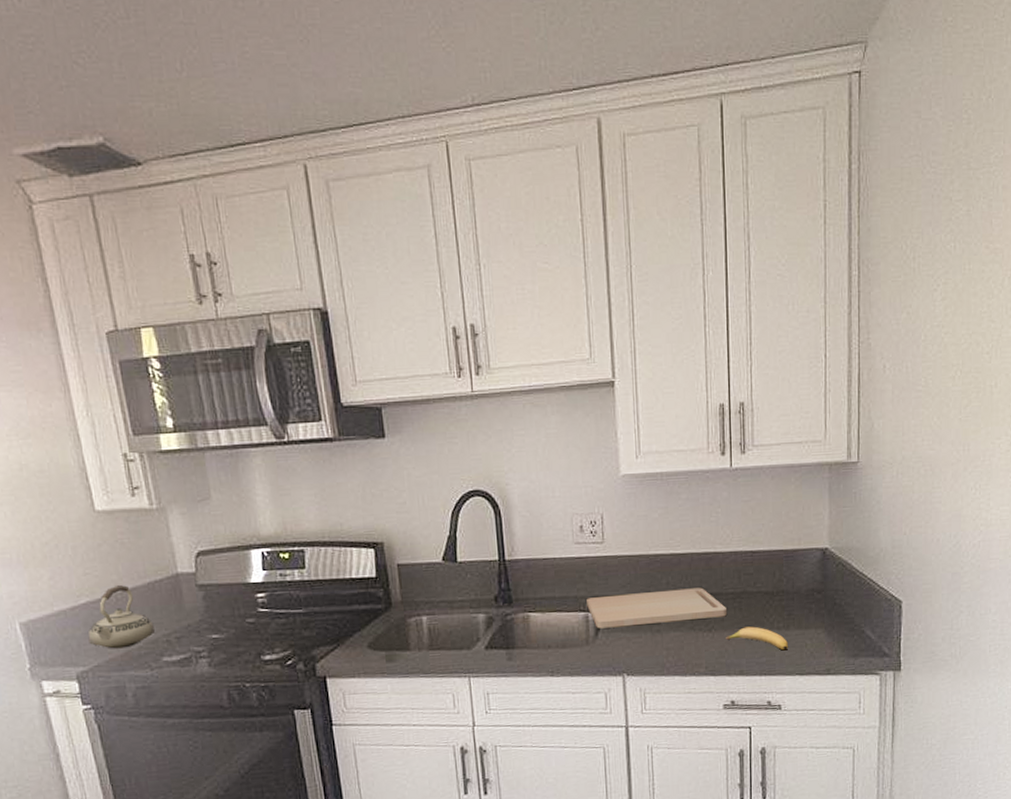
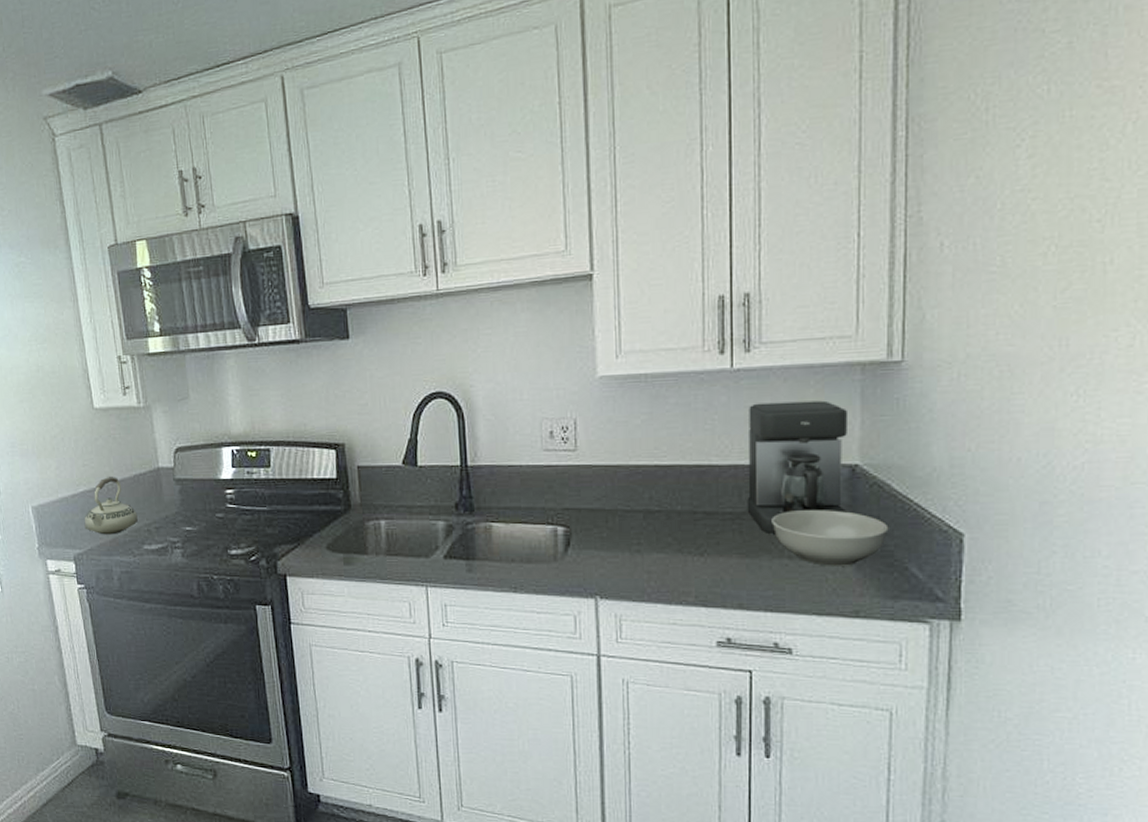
cutting board: present [587,587,728,629] -> none [555,505,724,544]
banana: present [726,626,789,651] -> none [721,553,804,584]
coffee maker: none [745,495,820,609] -> present [747,400,847,533]
bowl: none [764,586,850,634] -> present [771,510,889,566]

